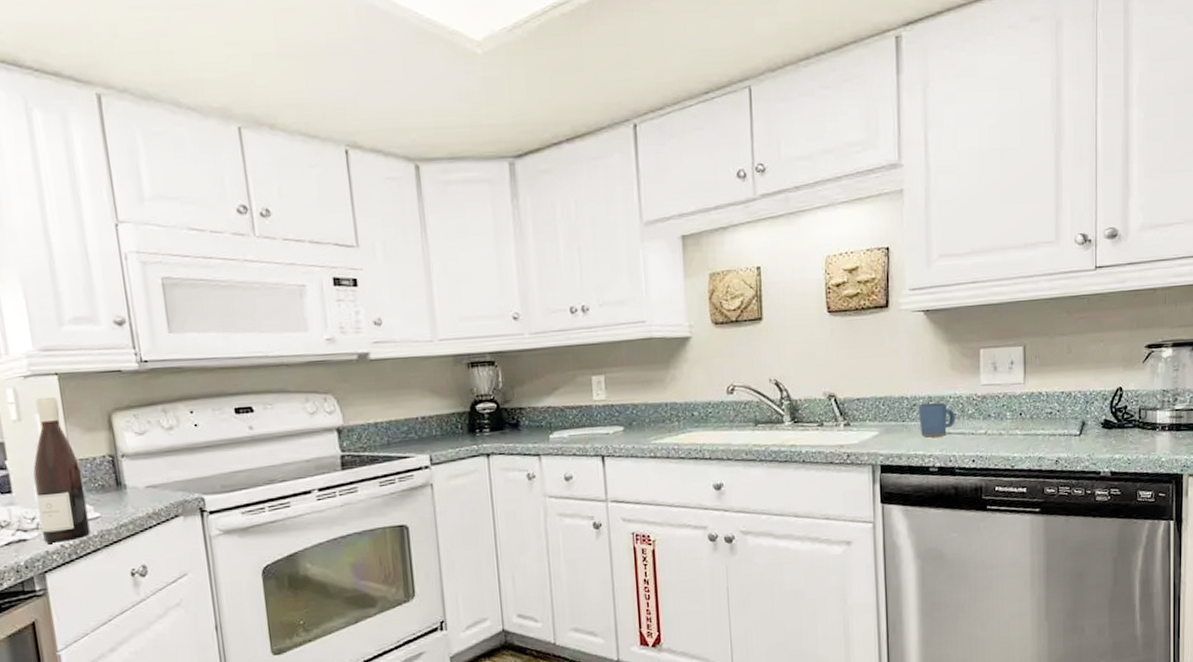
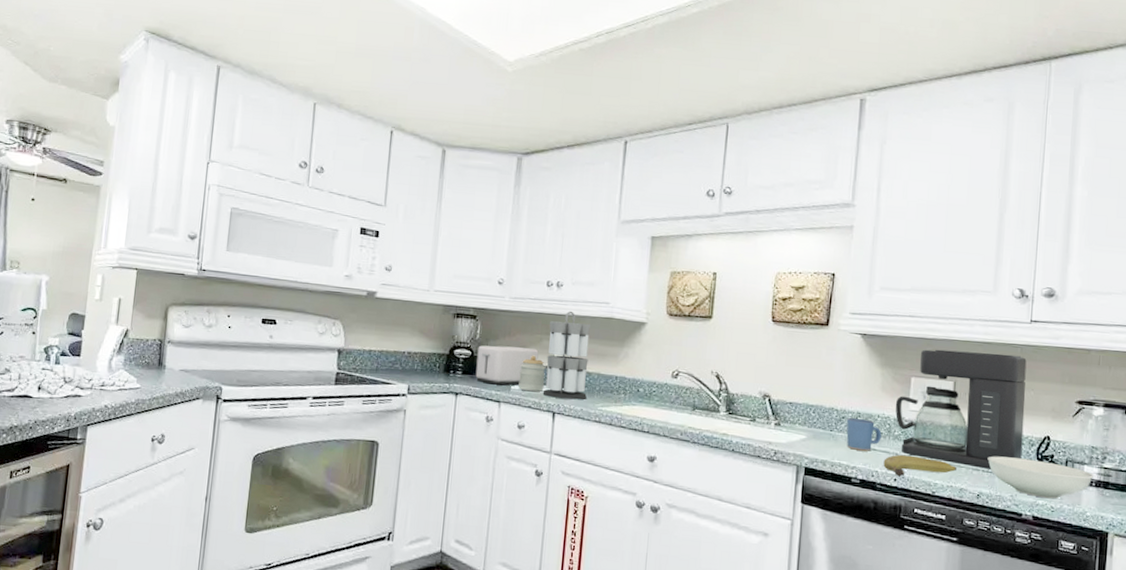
bottle: present [32,396,91,544] -> none [93,285,136,404]
toaster: none [503,388,575,437] -> present [475,345,539,385]
jar: none [556,395,587,437] -> present [518,355,546,392]
spice rack: none [581,337,637,440] -> present [542,310,590,400]
fruit: none [960,432,1034,457] -> present [883,454,958,477]
coffee maker: none [966,307,1096,434] -> present [895,349,1027,471]
bowl: none [1063,414,1166,452] -> present [987,456,1093,499]

